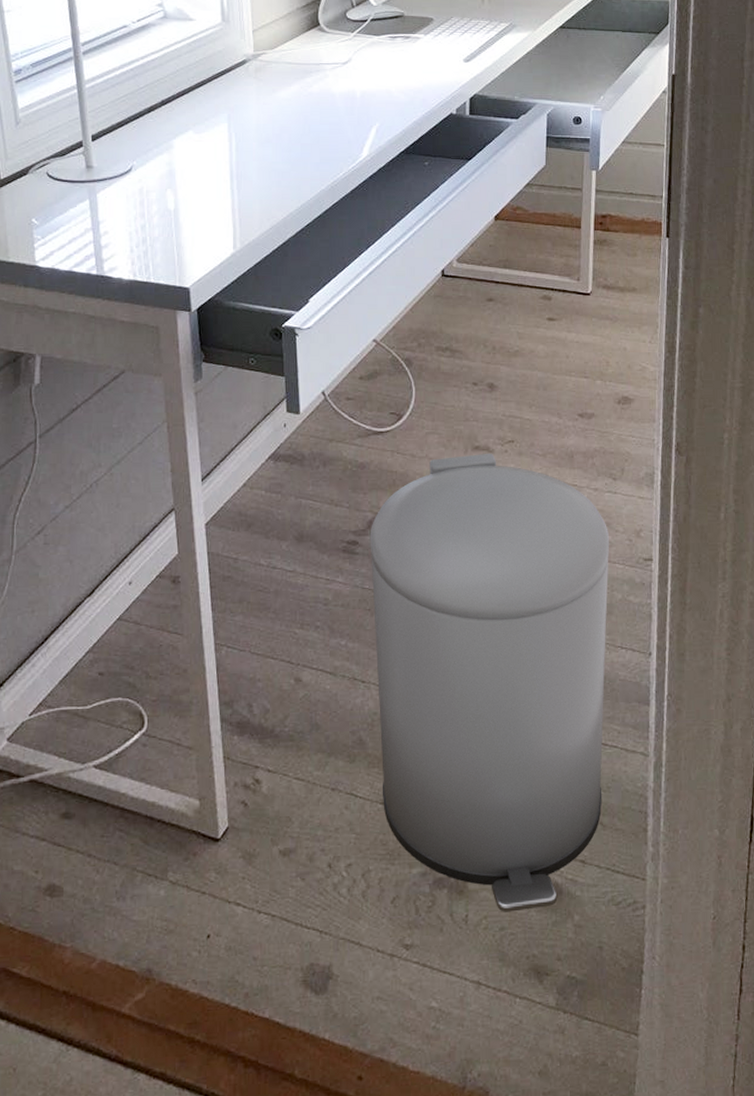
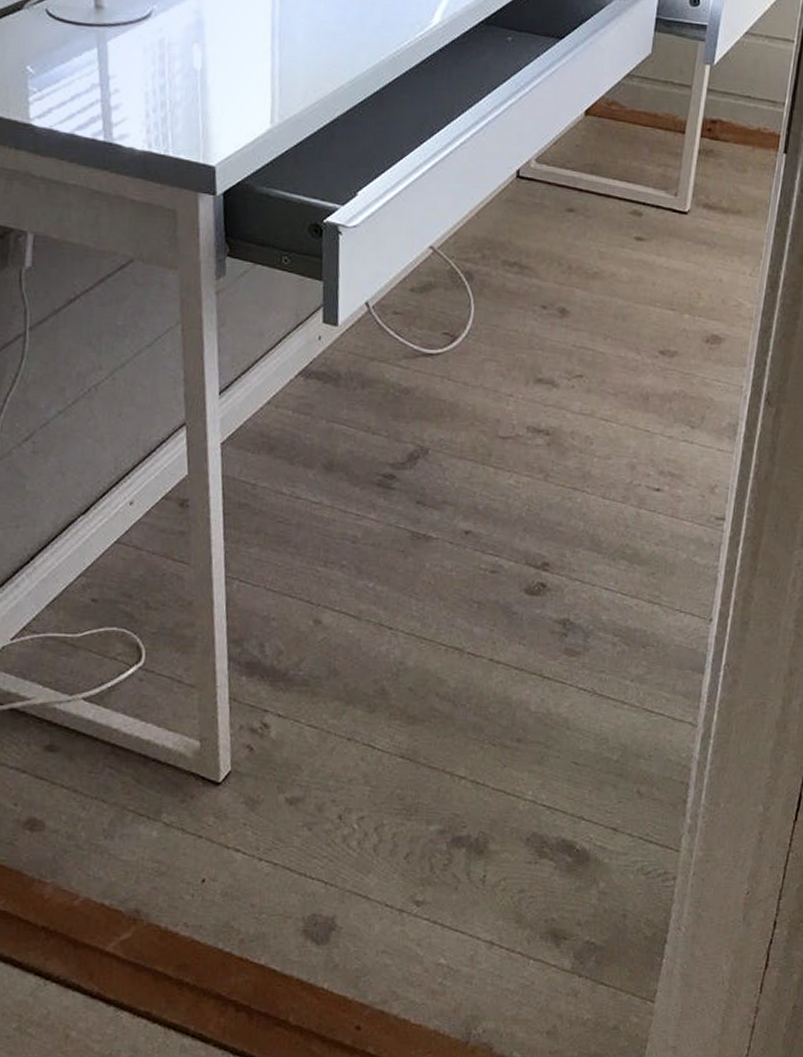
pedal bin: present [370,453,610,912] -> none [403,387,681,875]

